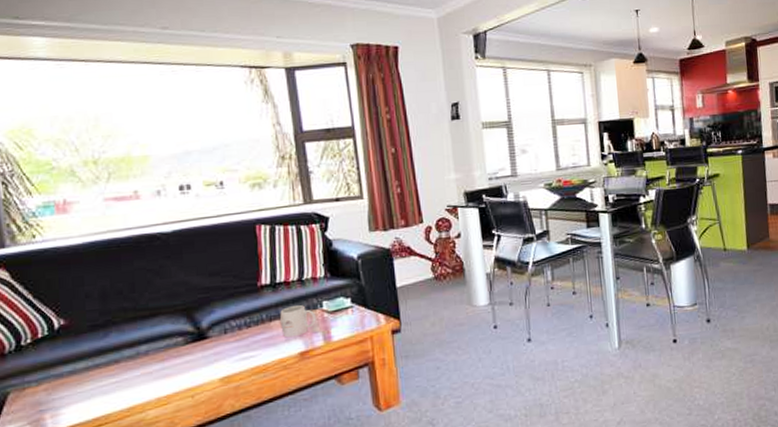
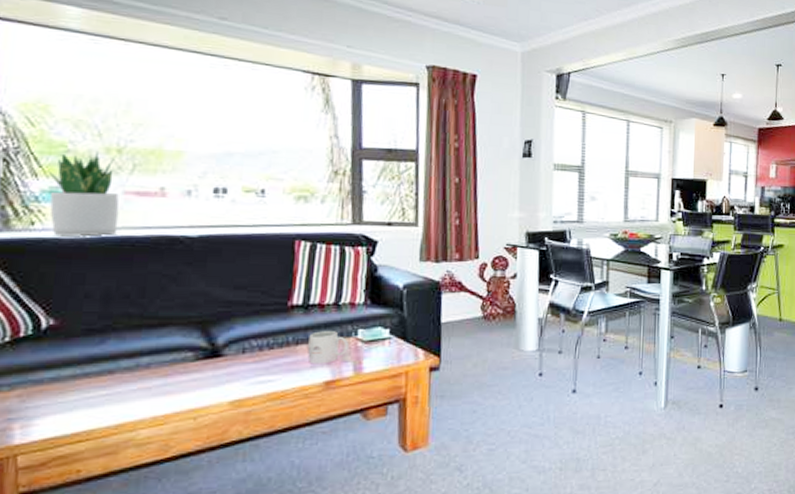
planter: none [39,166,104,246] -> present [47,152,120,237]

